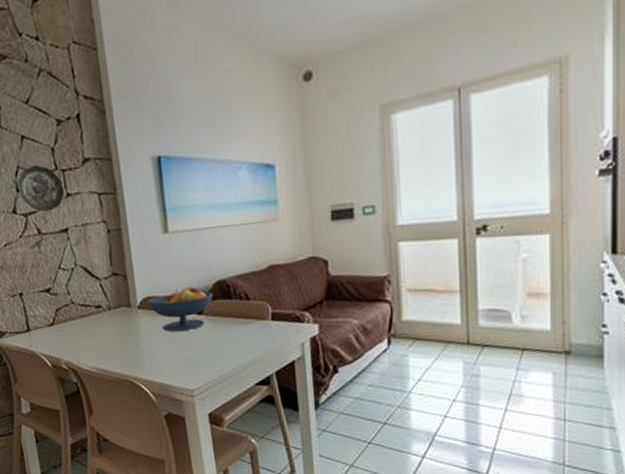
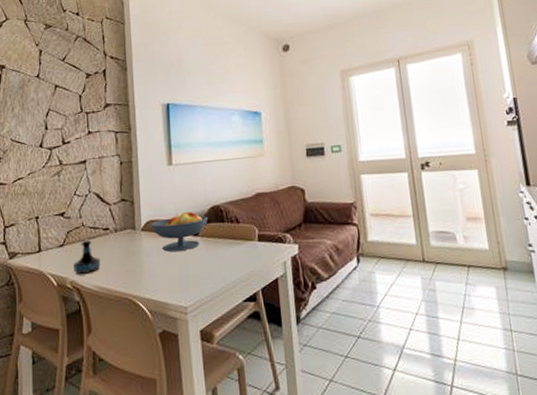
decorative plate: present [17,164,64,212] -> none [47,108,86,146]
tequila bottle: none [66,318,96,355] -> present [73,239,101,274]

